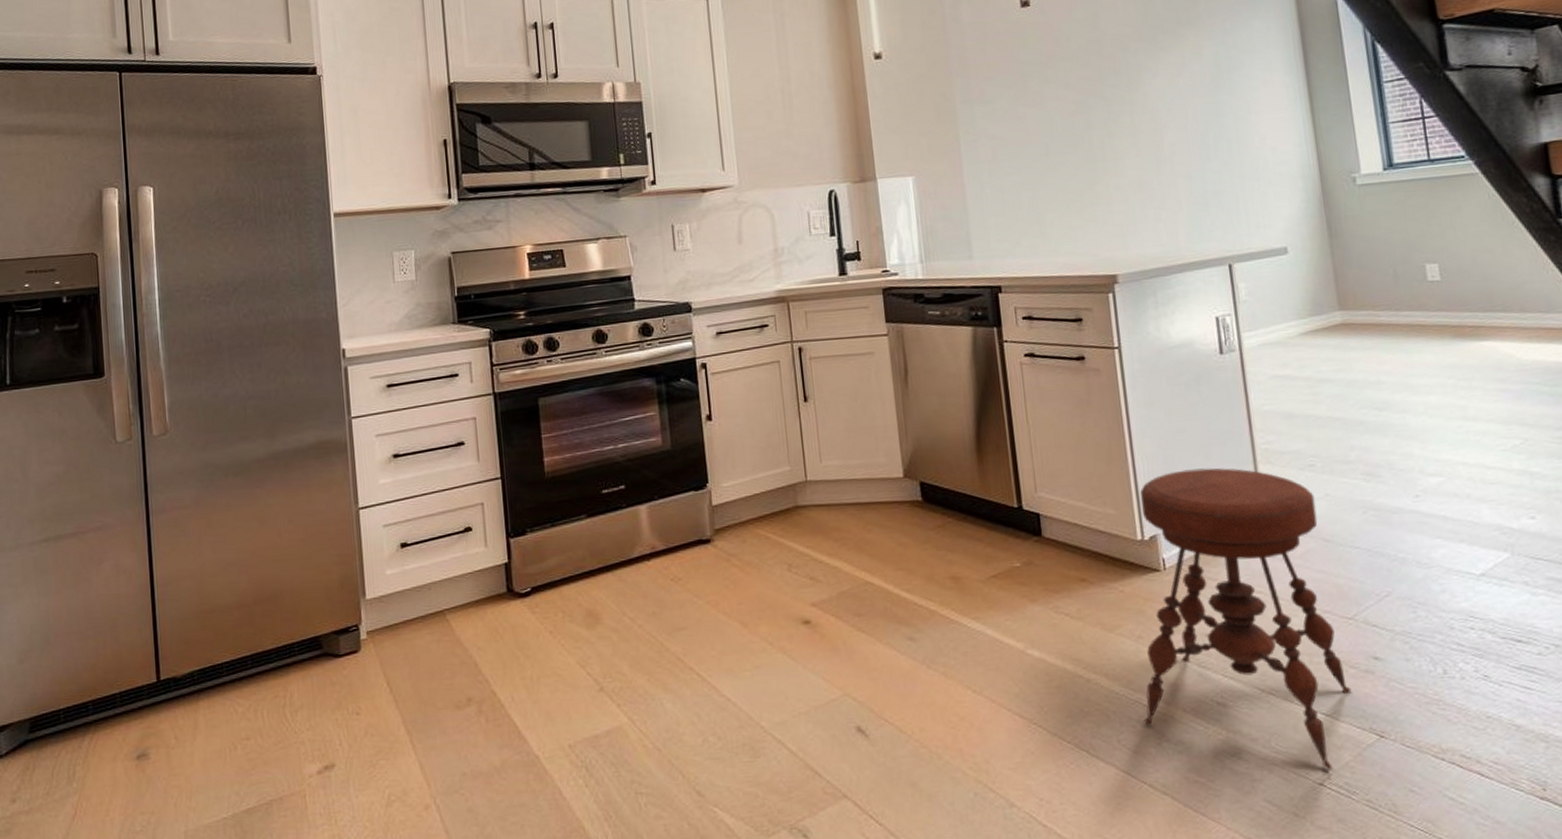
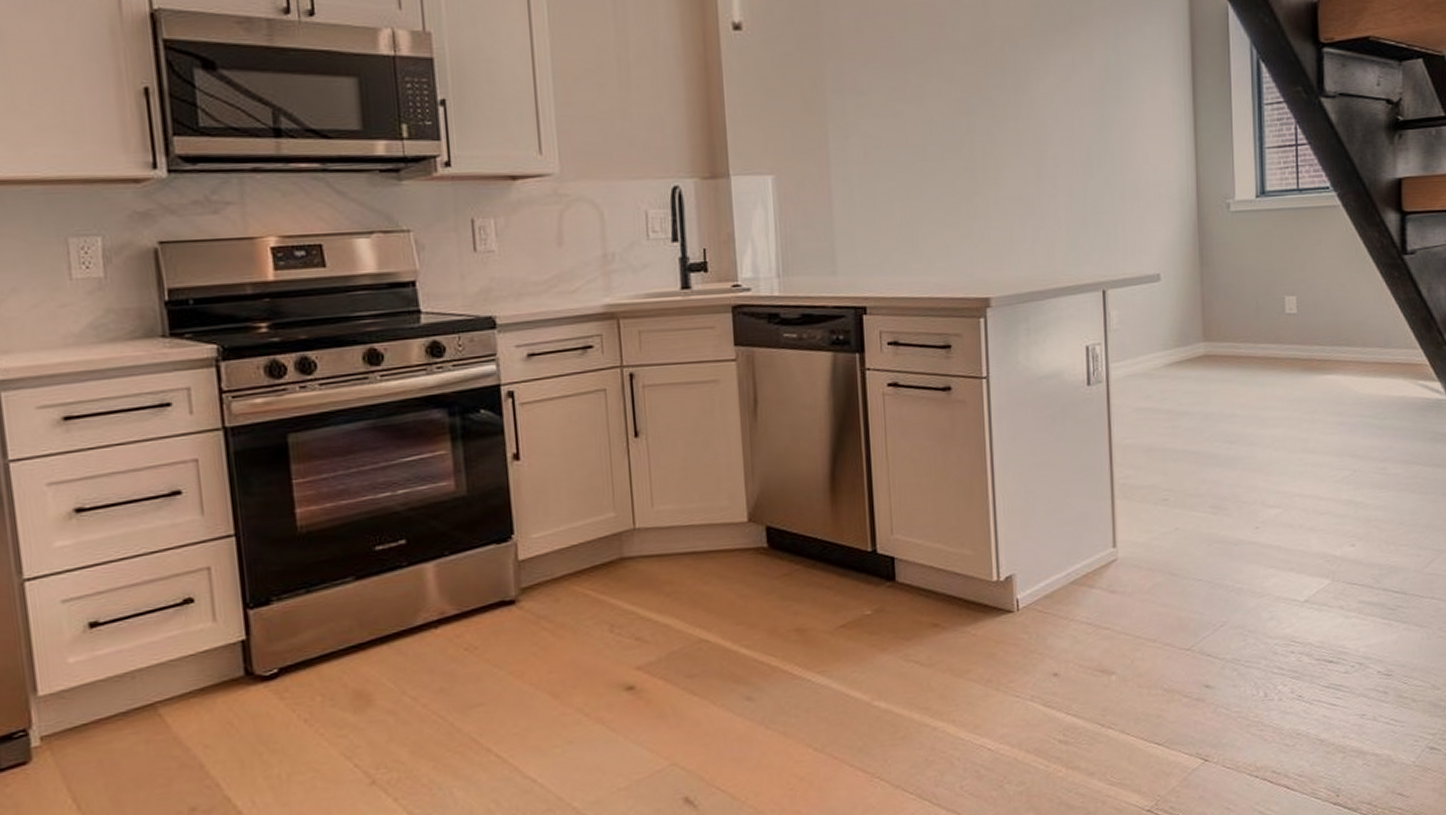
stool: present [1139,468,1352,771] -> none [987,504,1183,797]

